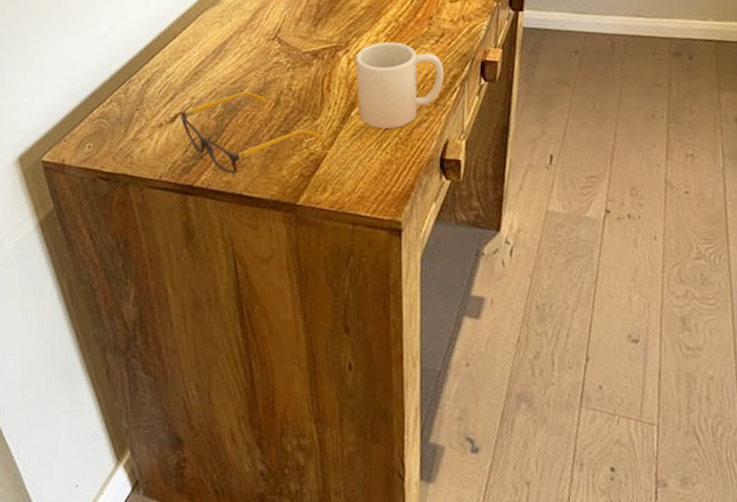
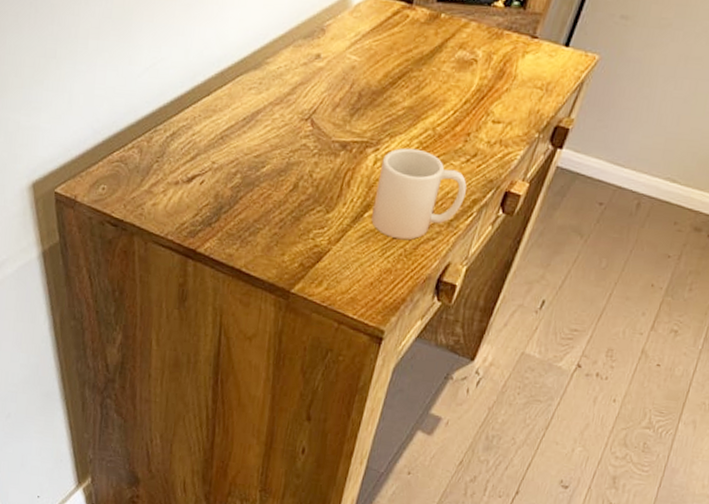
eyeglasses: present [180,91,325,174] -> none [197,167,333,249]

